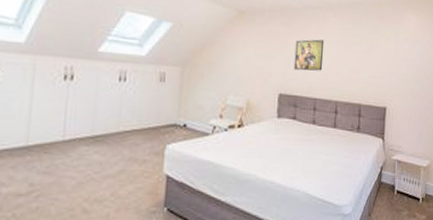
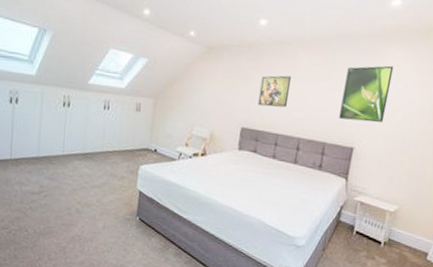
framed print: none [371,29,412,82] -> present [339,65,394,123]

